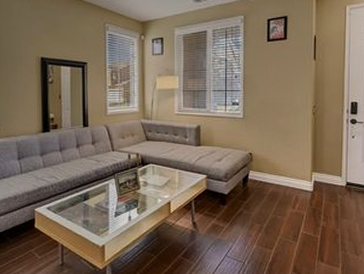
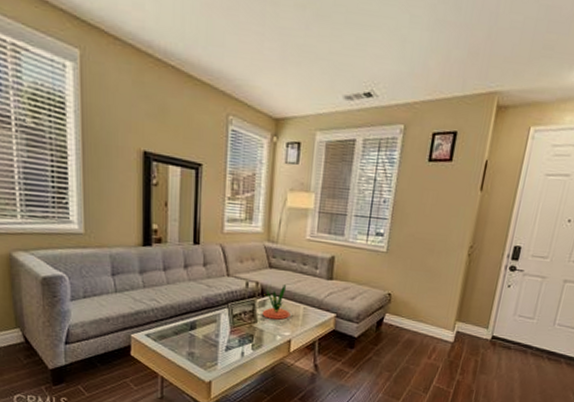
plant: none [144,154,168,185] -> present [262,285,291,320]

